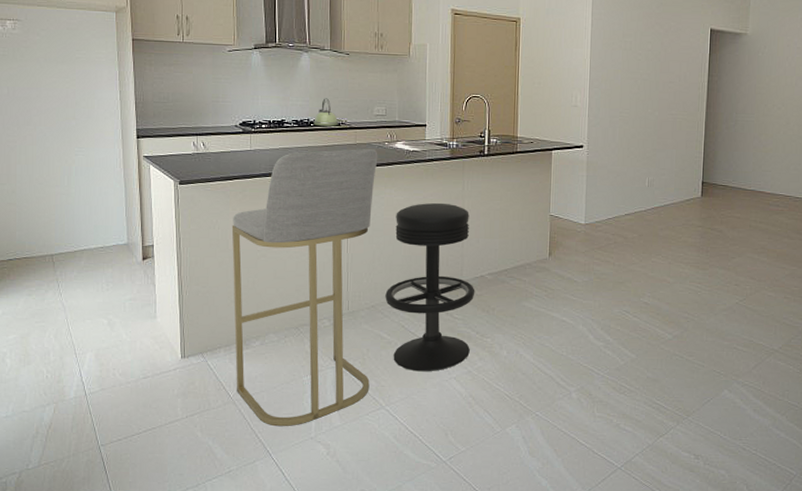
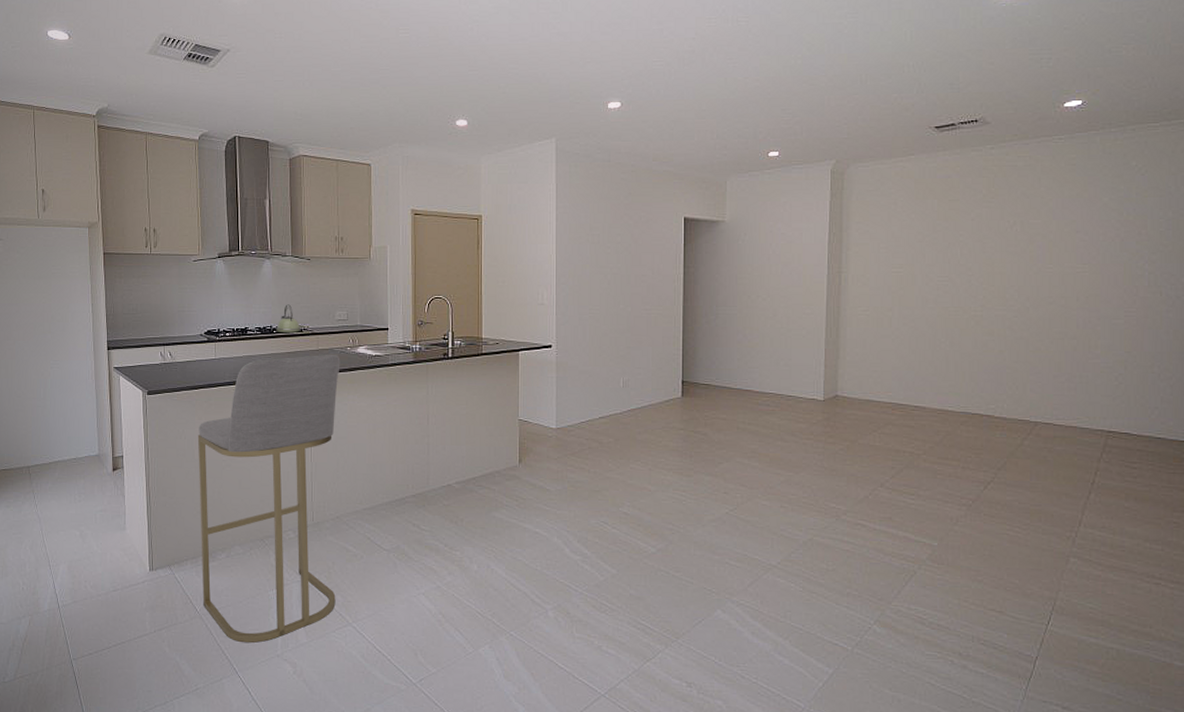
bar stool: present [385,202,475,372] -> none [350,408,443,587]

